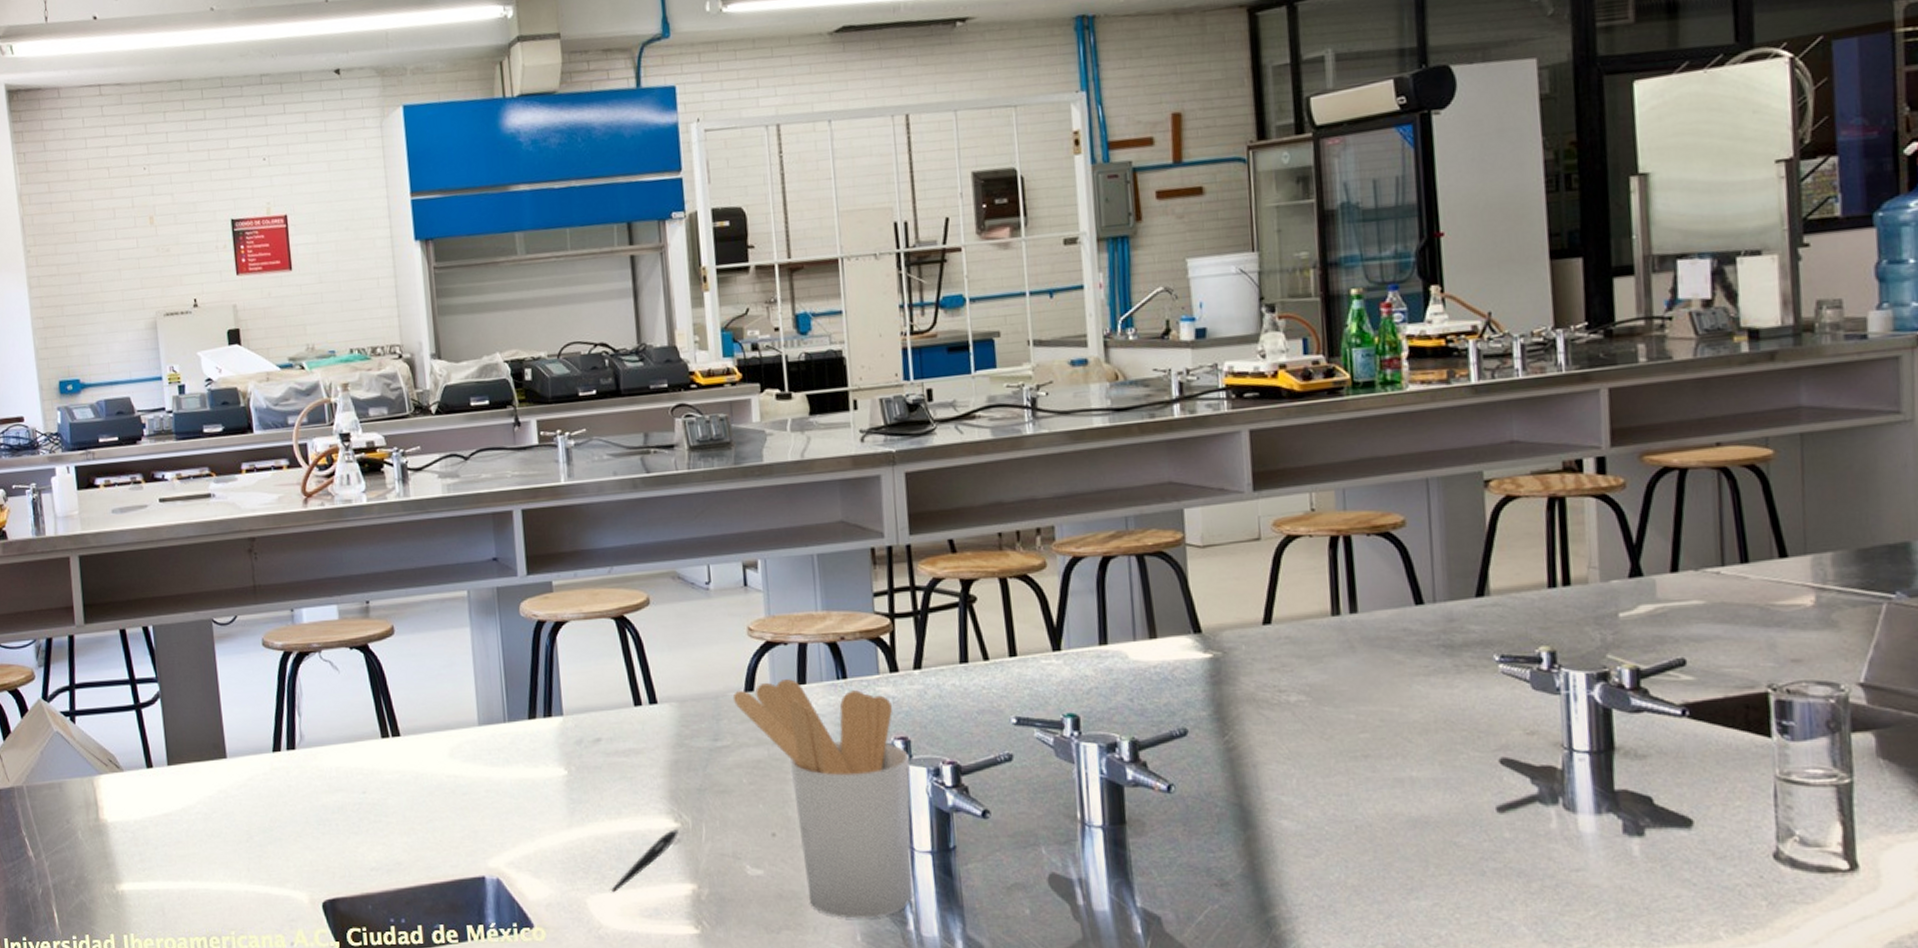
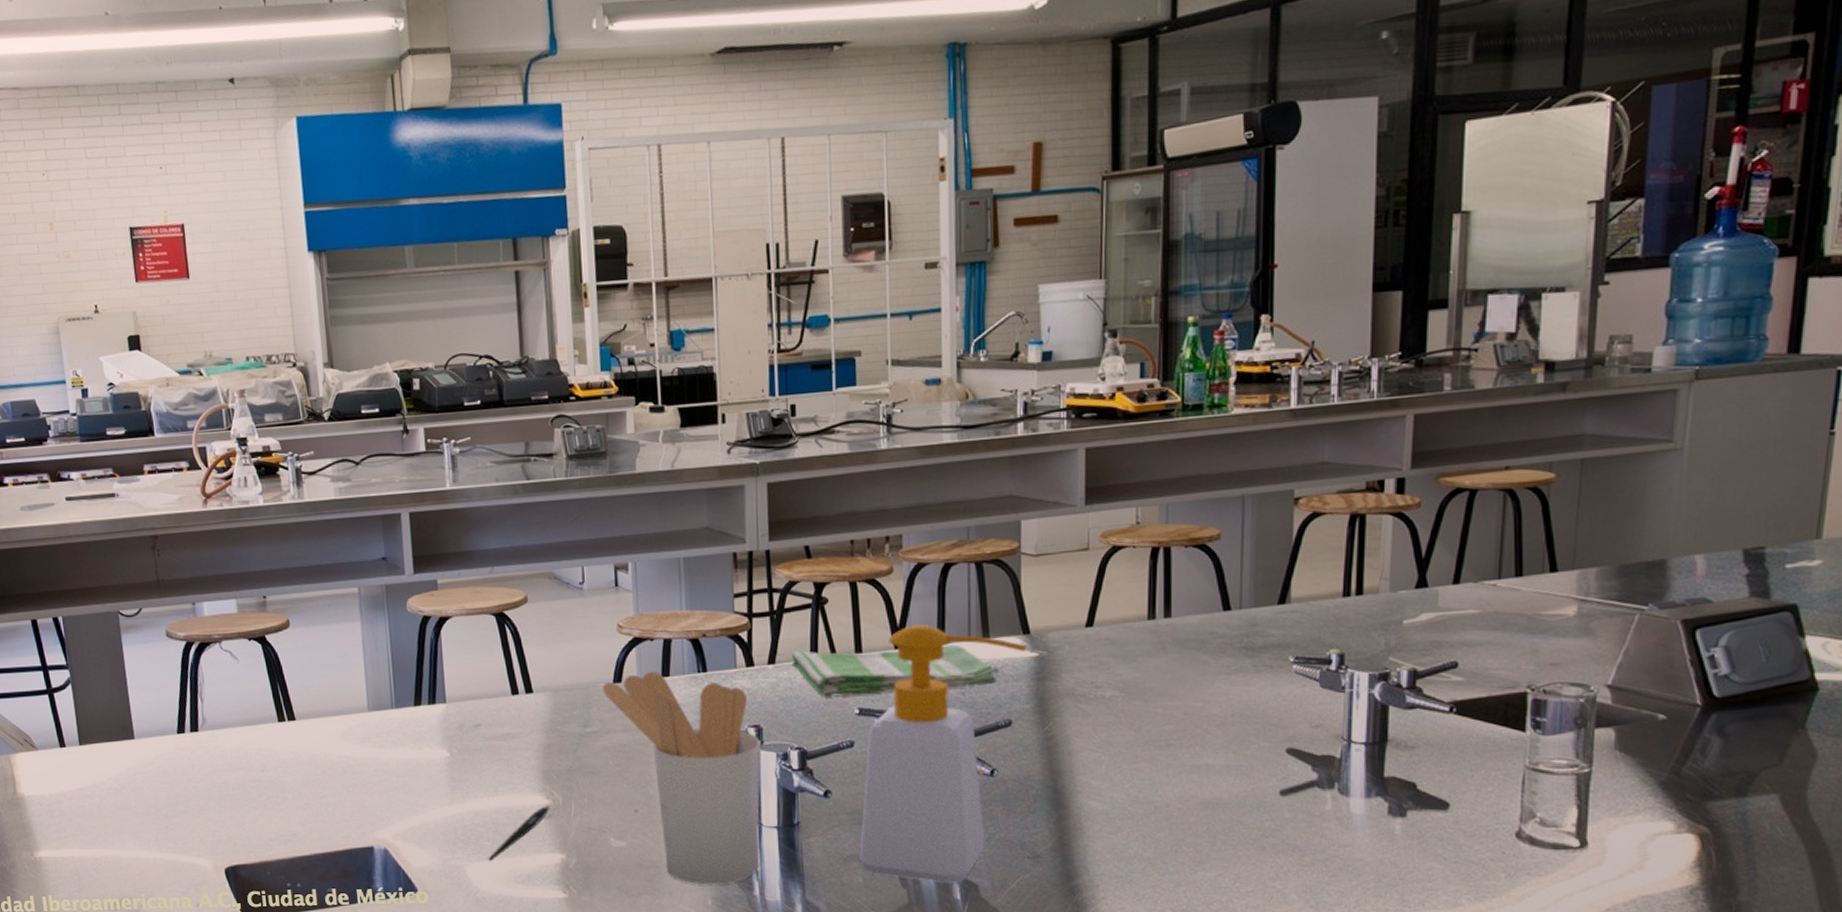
dish towel: none [938,645,1170,706] -> present [791,644,999,698]
soap bottle: none [1024,623,1201,916] -> present [859,624,1028,884]

